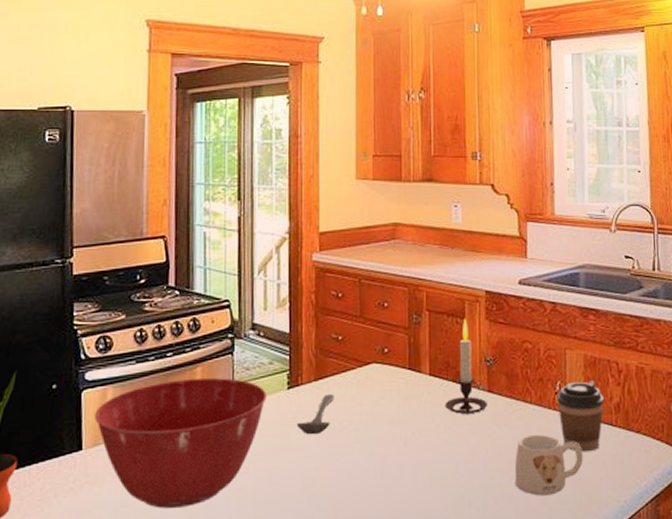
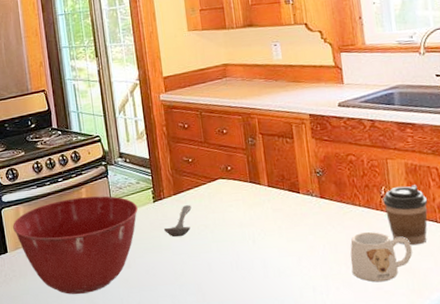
candle: present [444,318,487,415] -> none [283,138,321,218]

